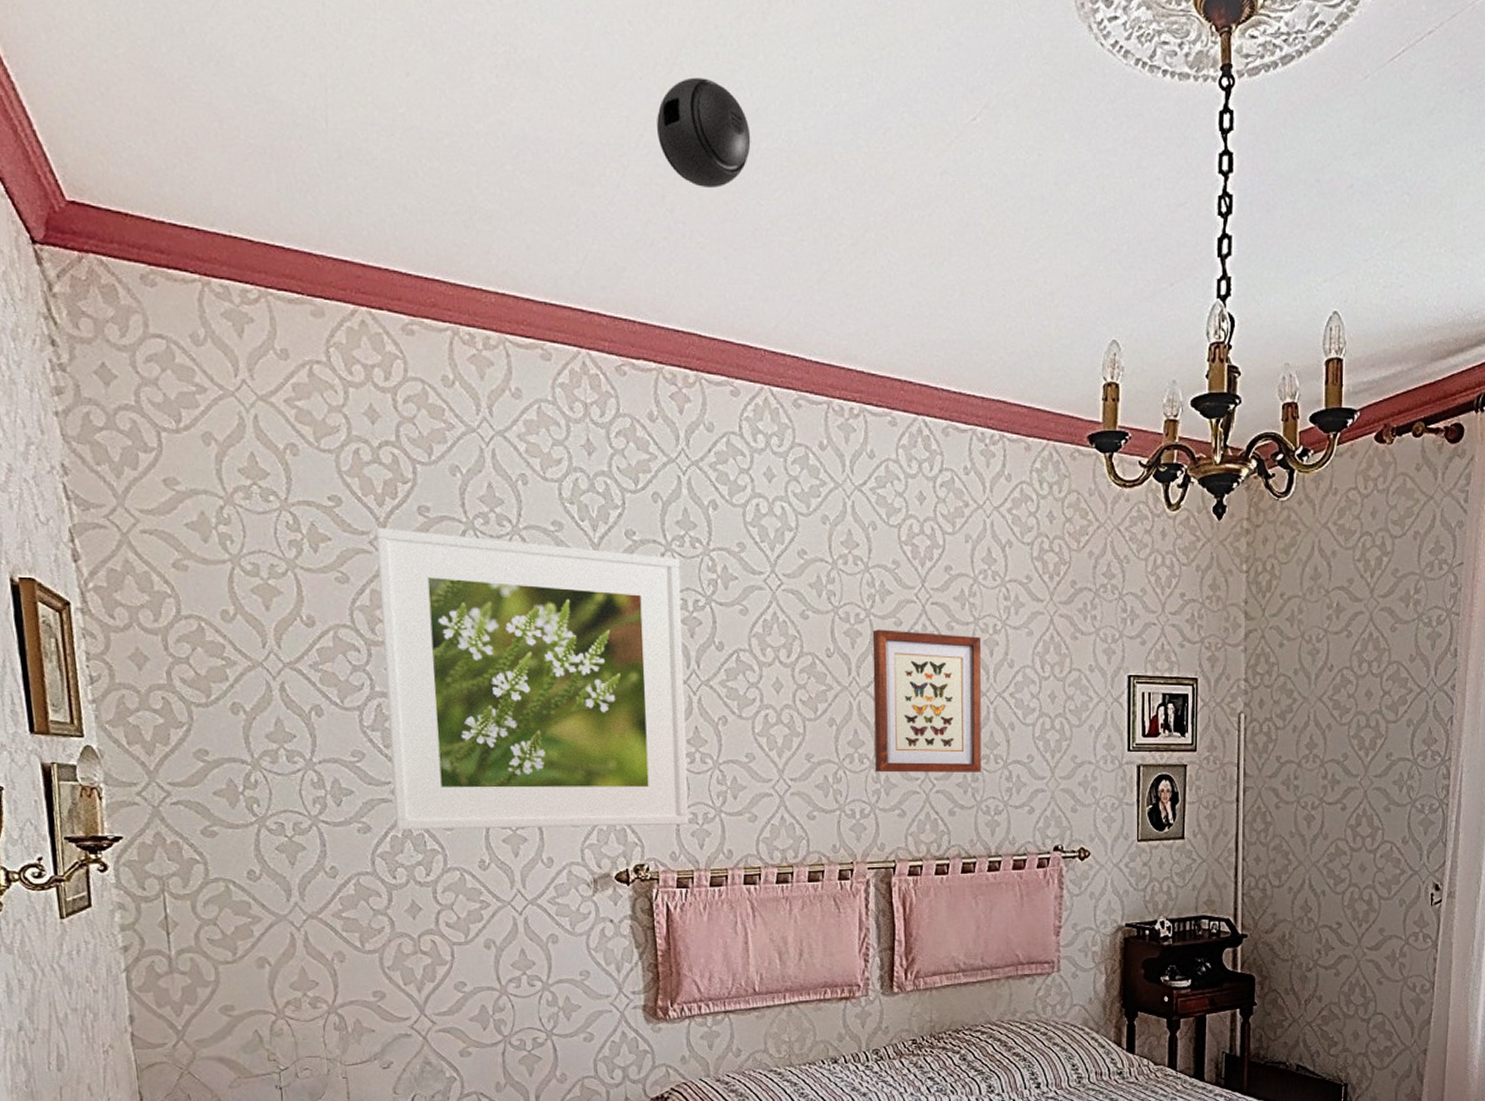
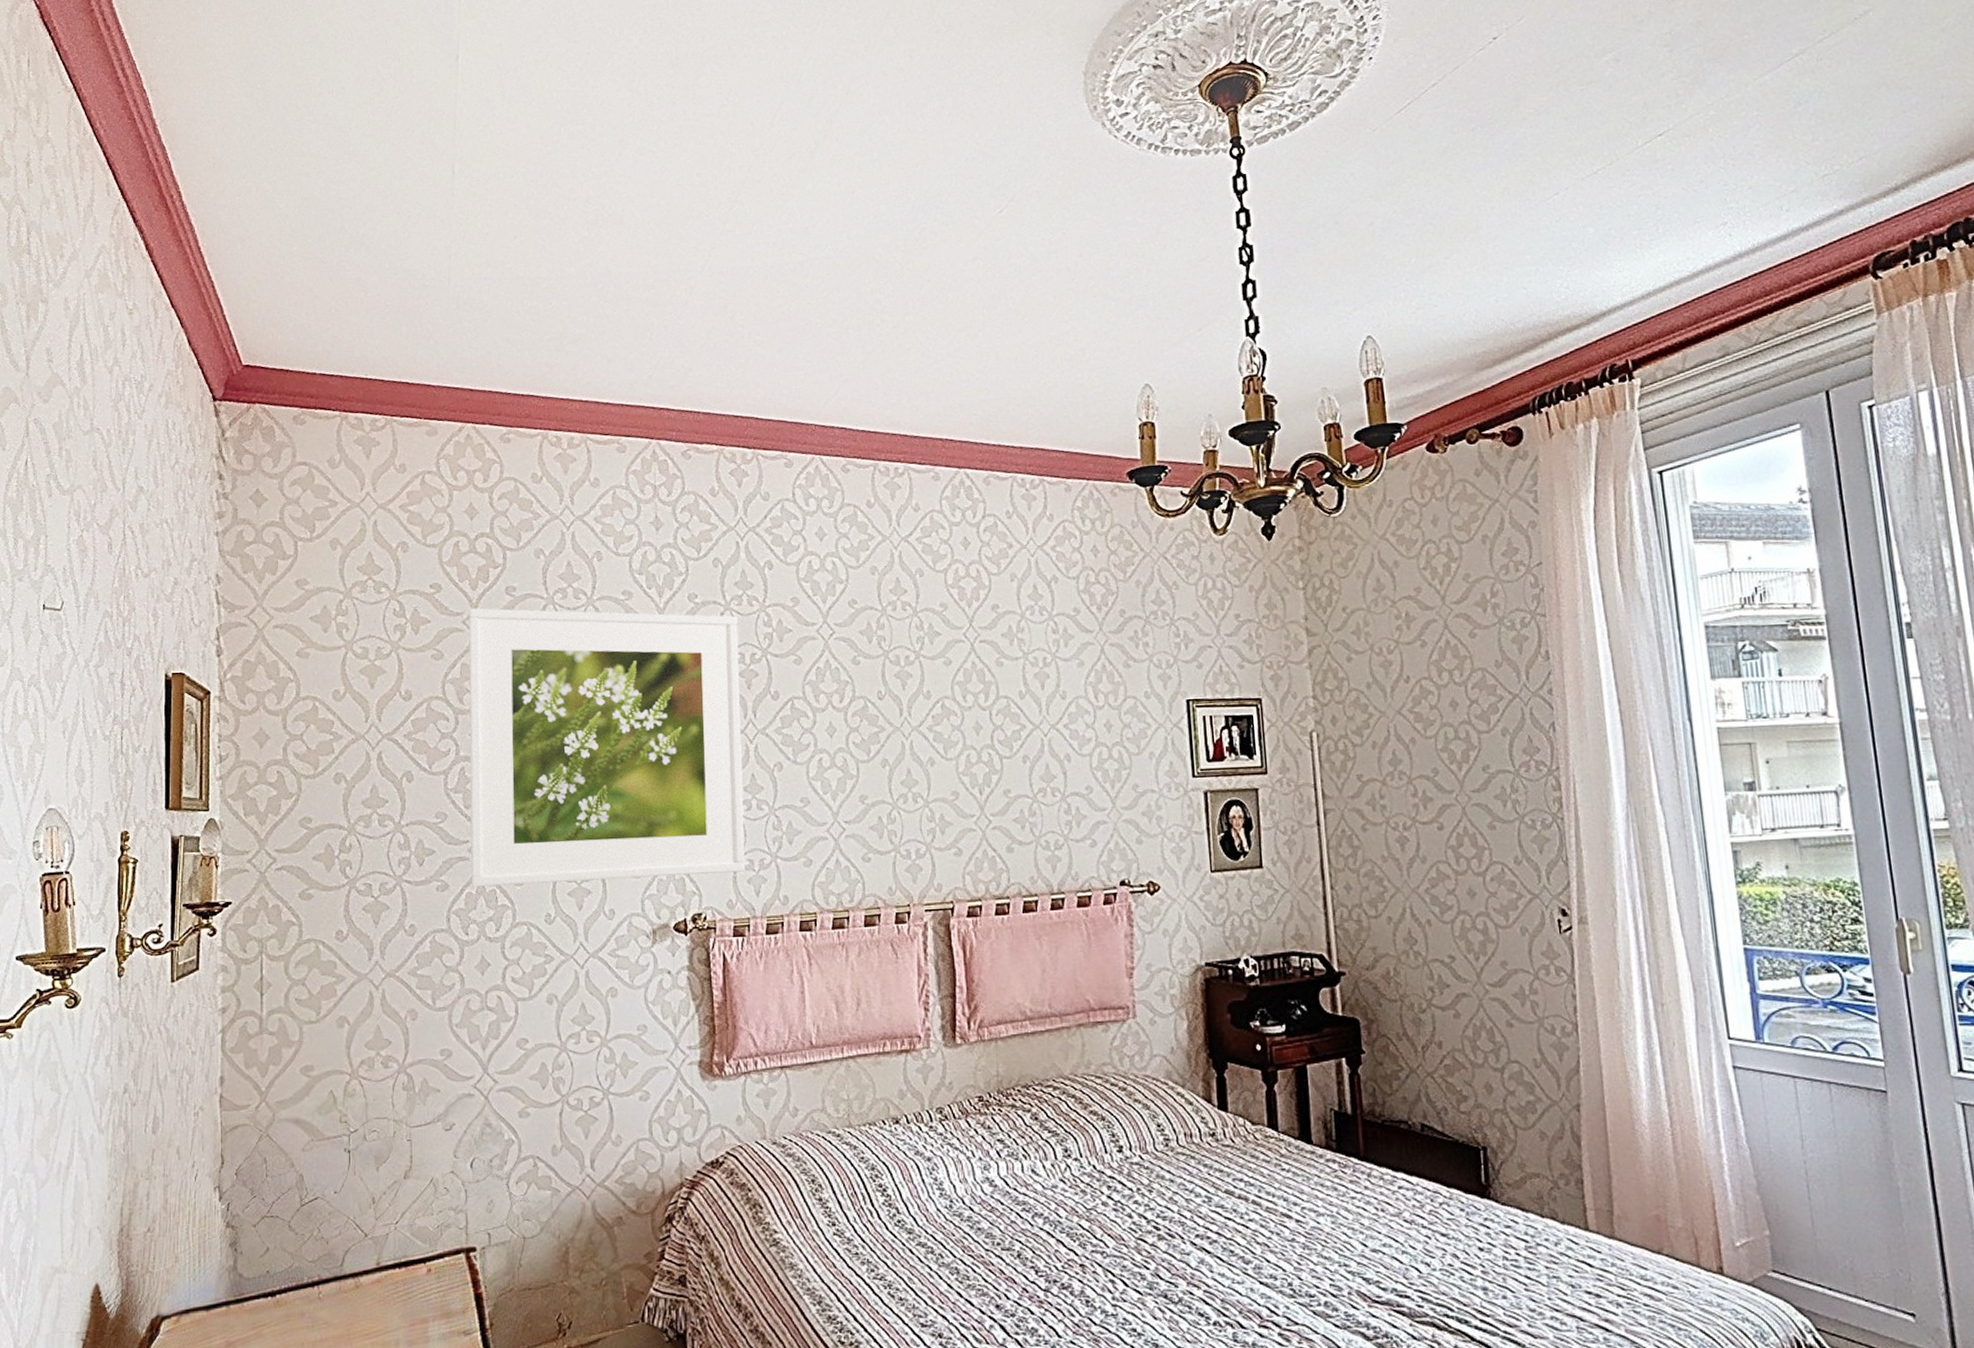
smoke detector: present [656,77,751,189] -> none [719,209,801,296]
wall art: present [872,629,982,773] -> none [922,669,1039,811]

